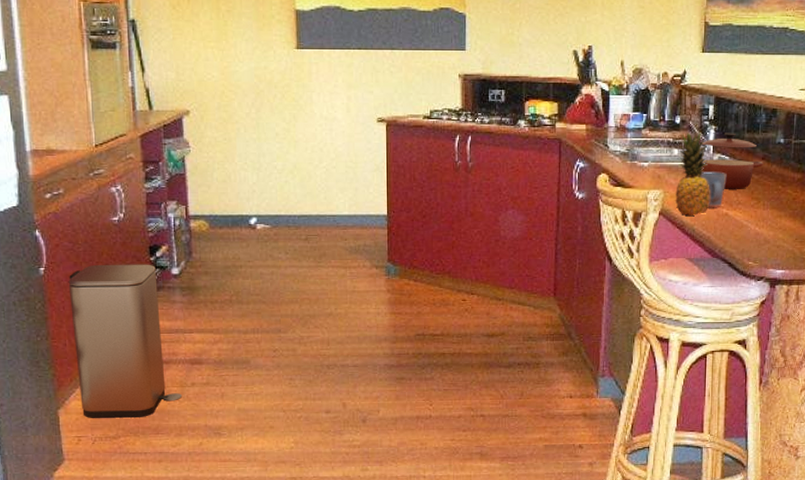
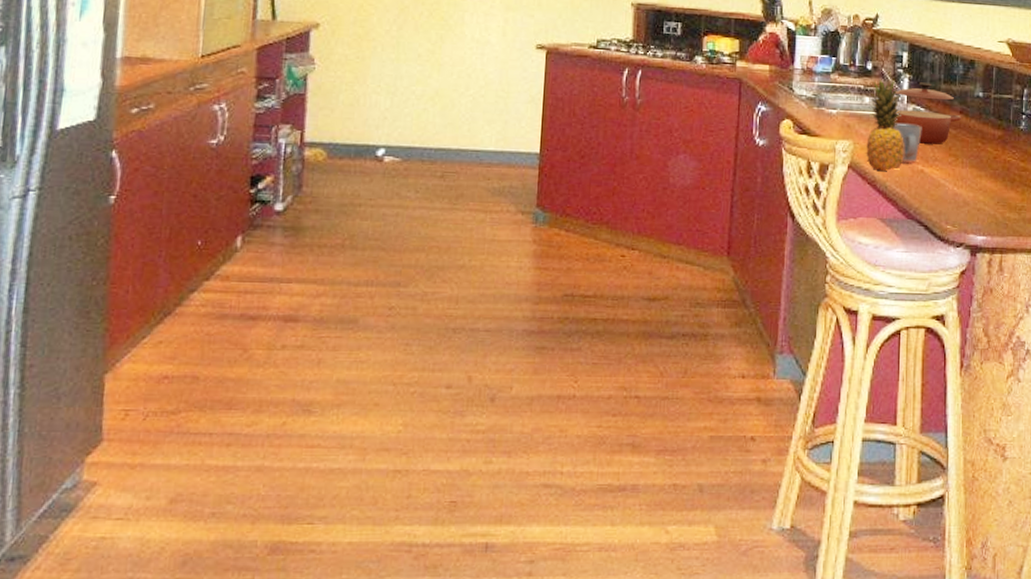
pedal bin: present [68,264,183,418] -> none [136,194,269,387]

